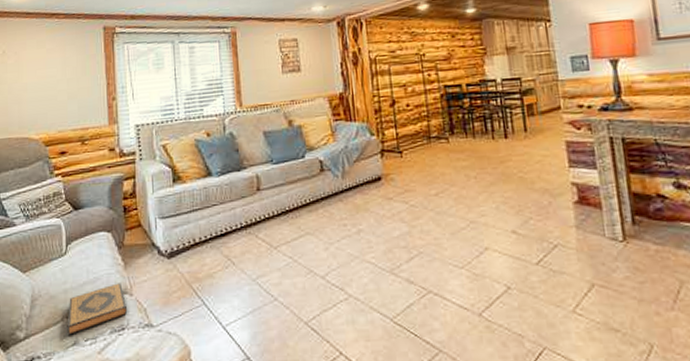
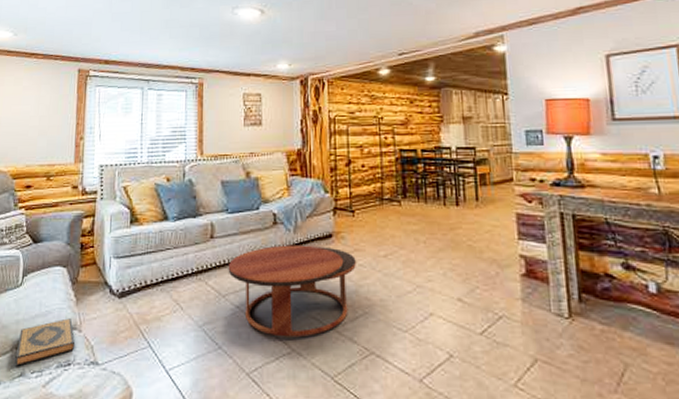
coffee table: none [277,190,408,284] -> present [228,245,356,338]

